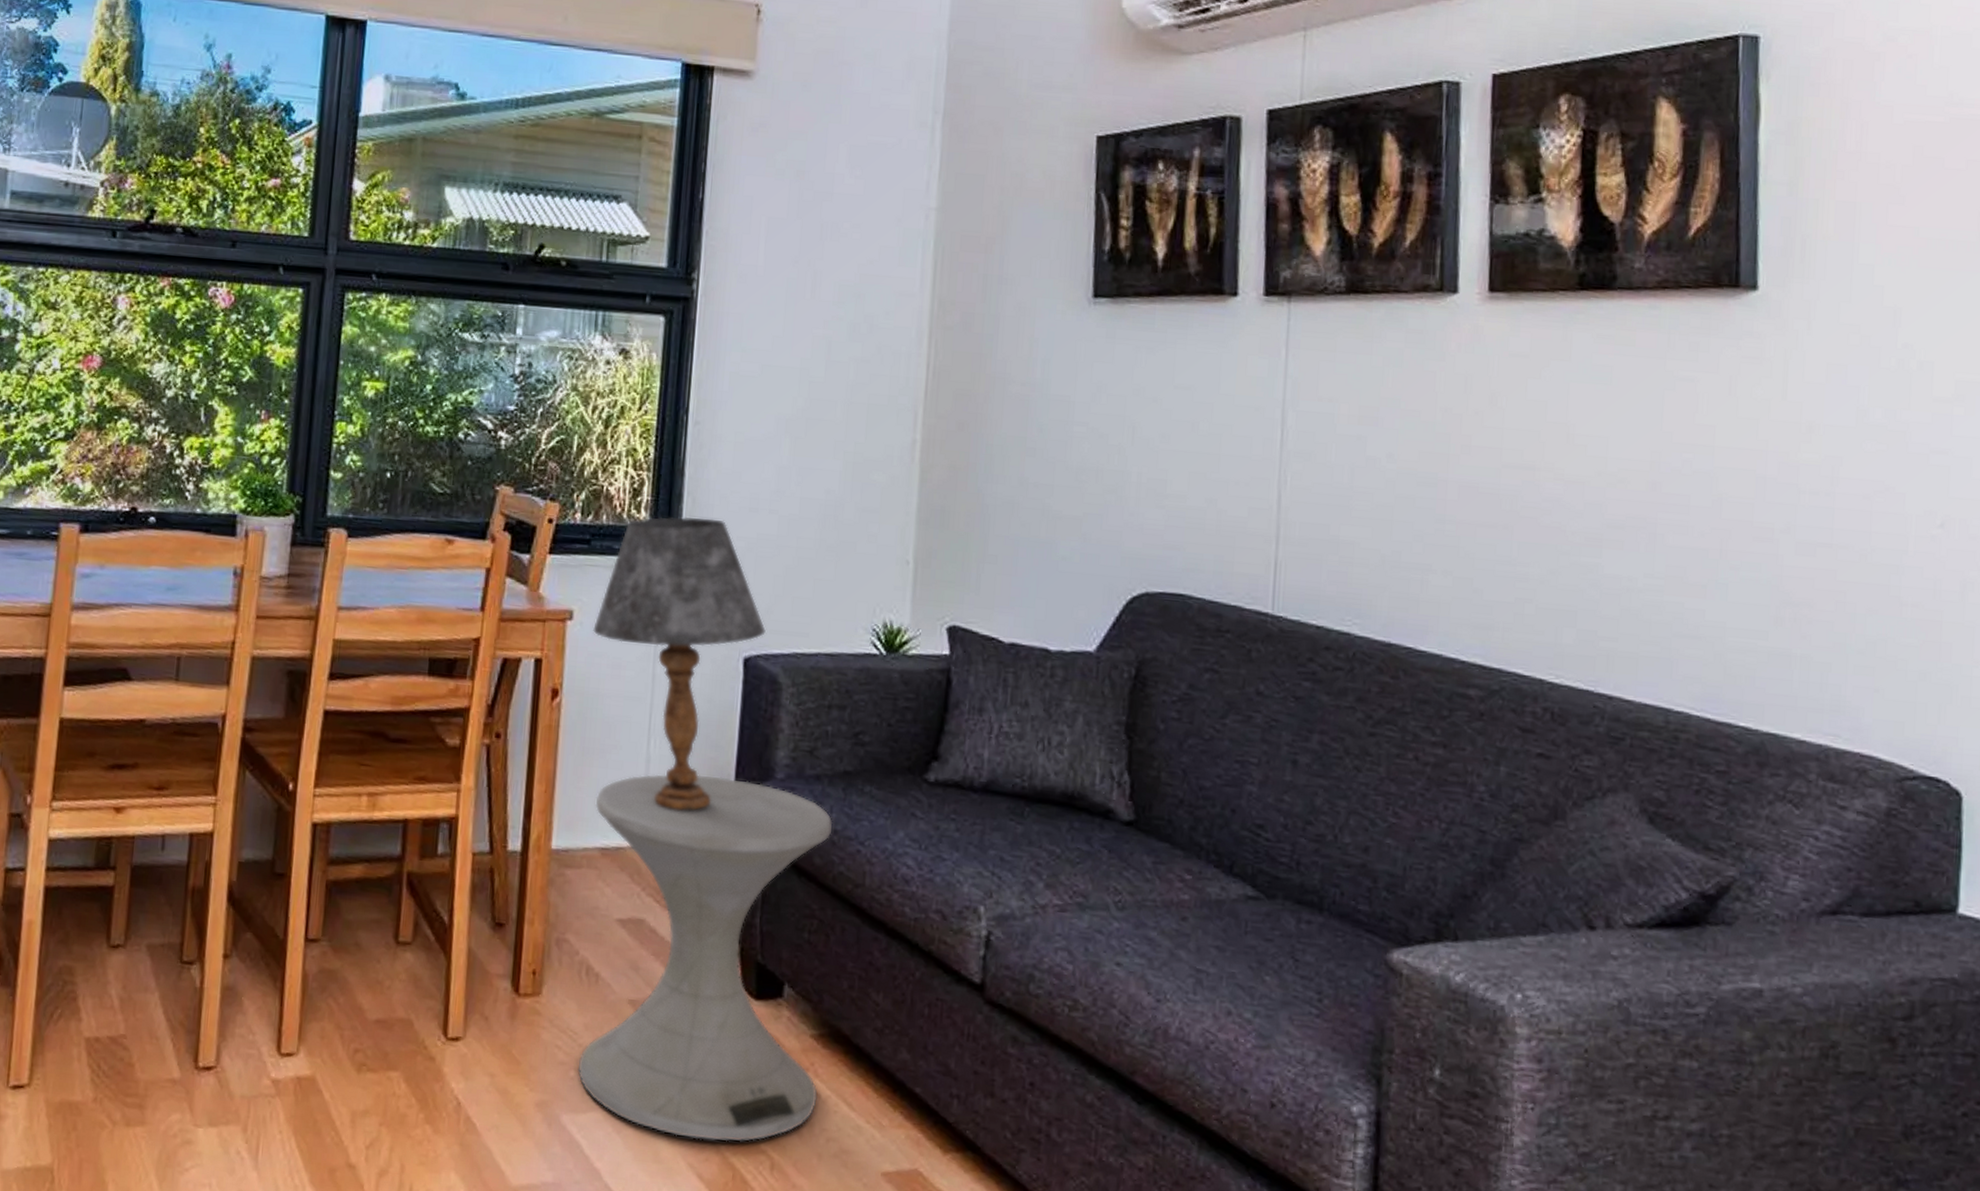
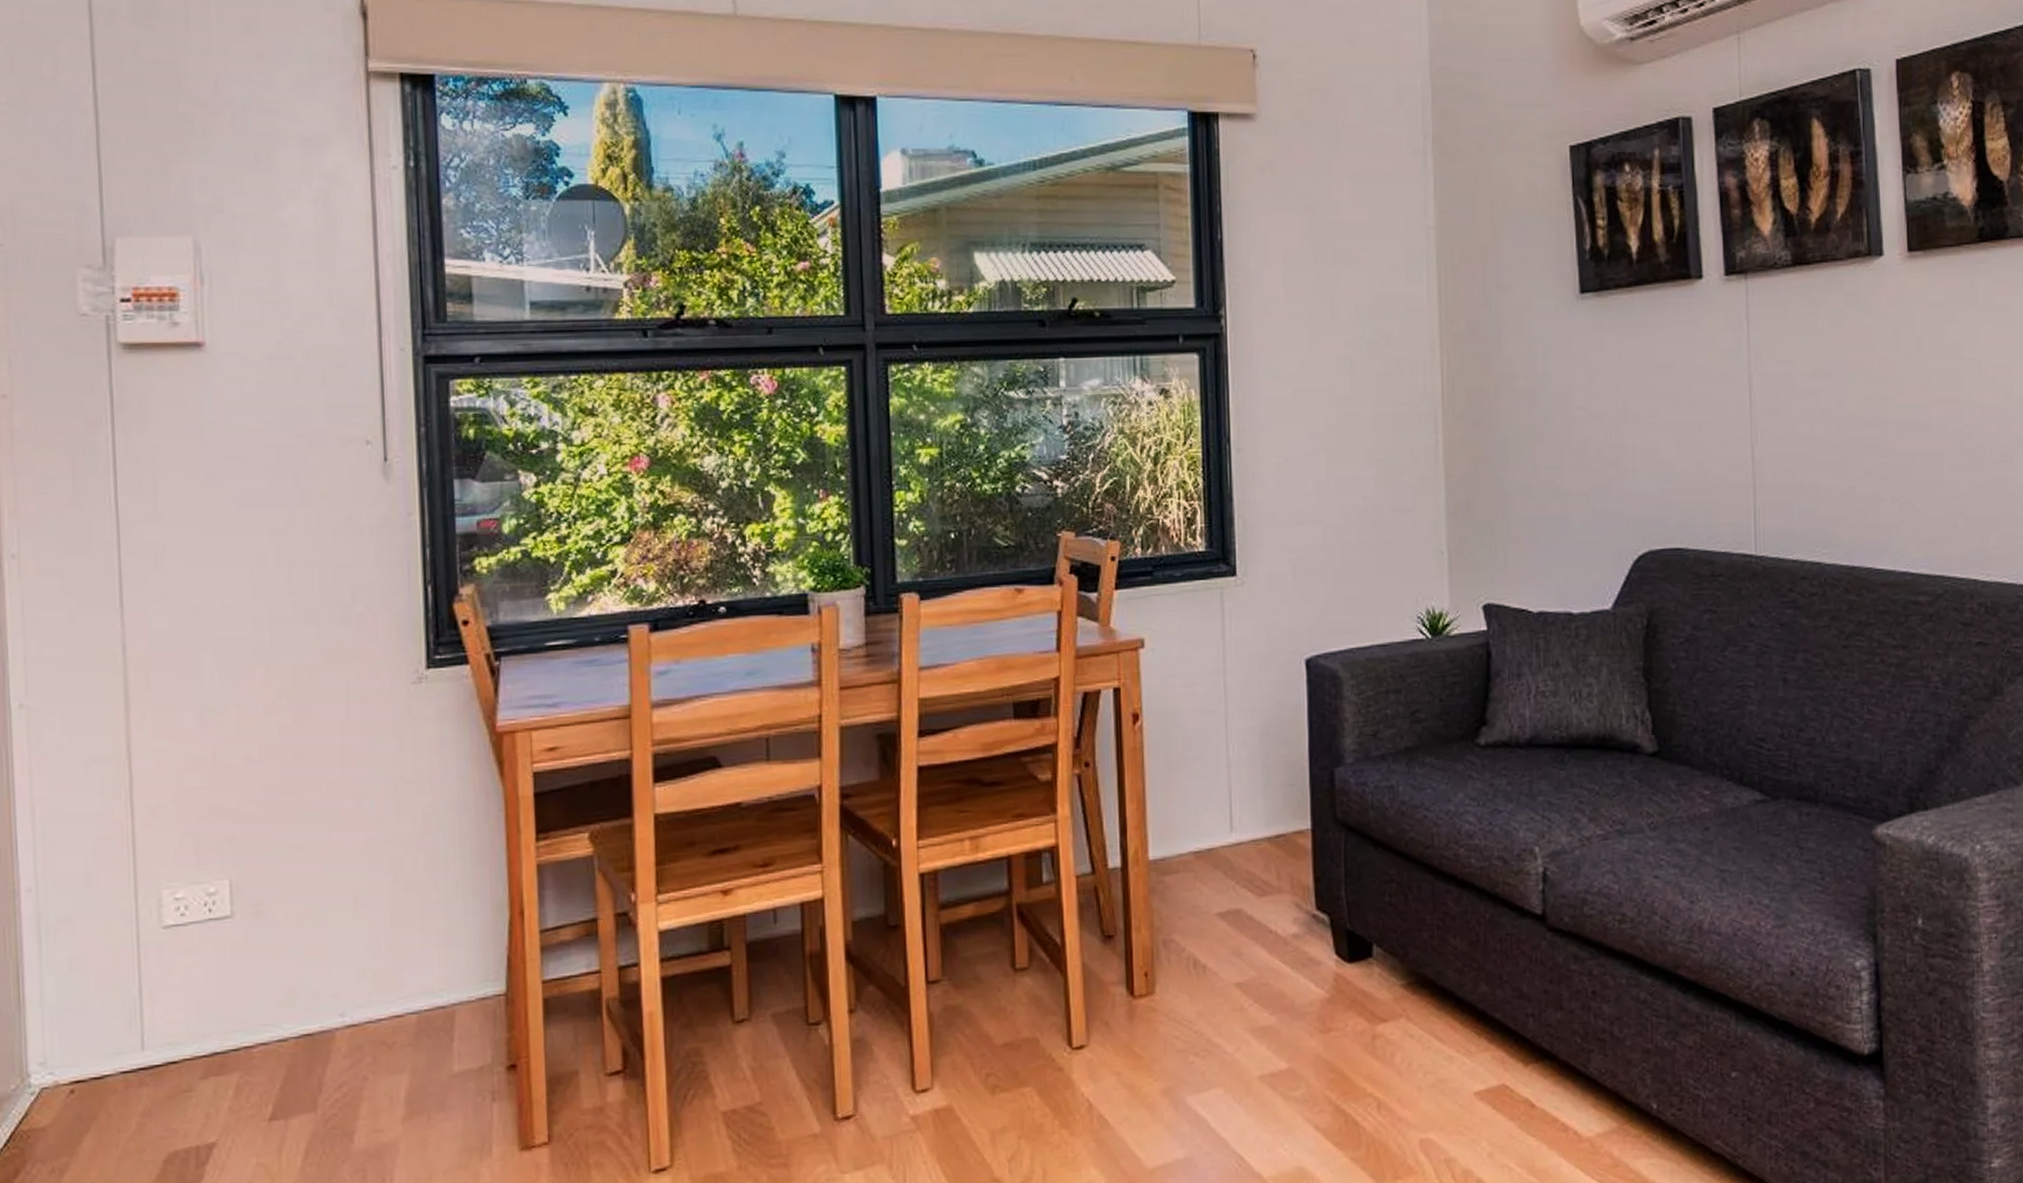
side table: present [577,774,833,1142] -> none [1184,770,1412,1096]
table lamp: present [593,516,766,810] -> none [1165,536,1322,806]

